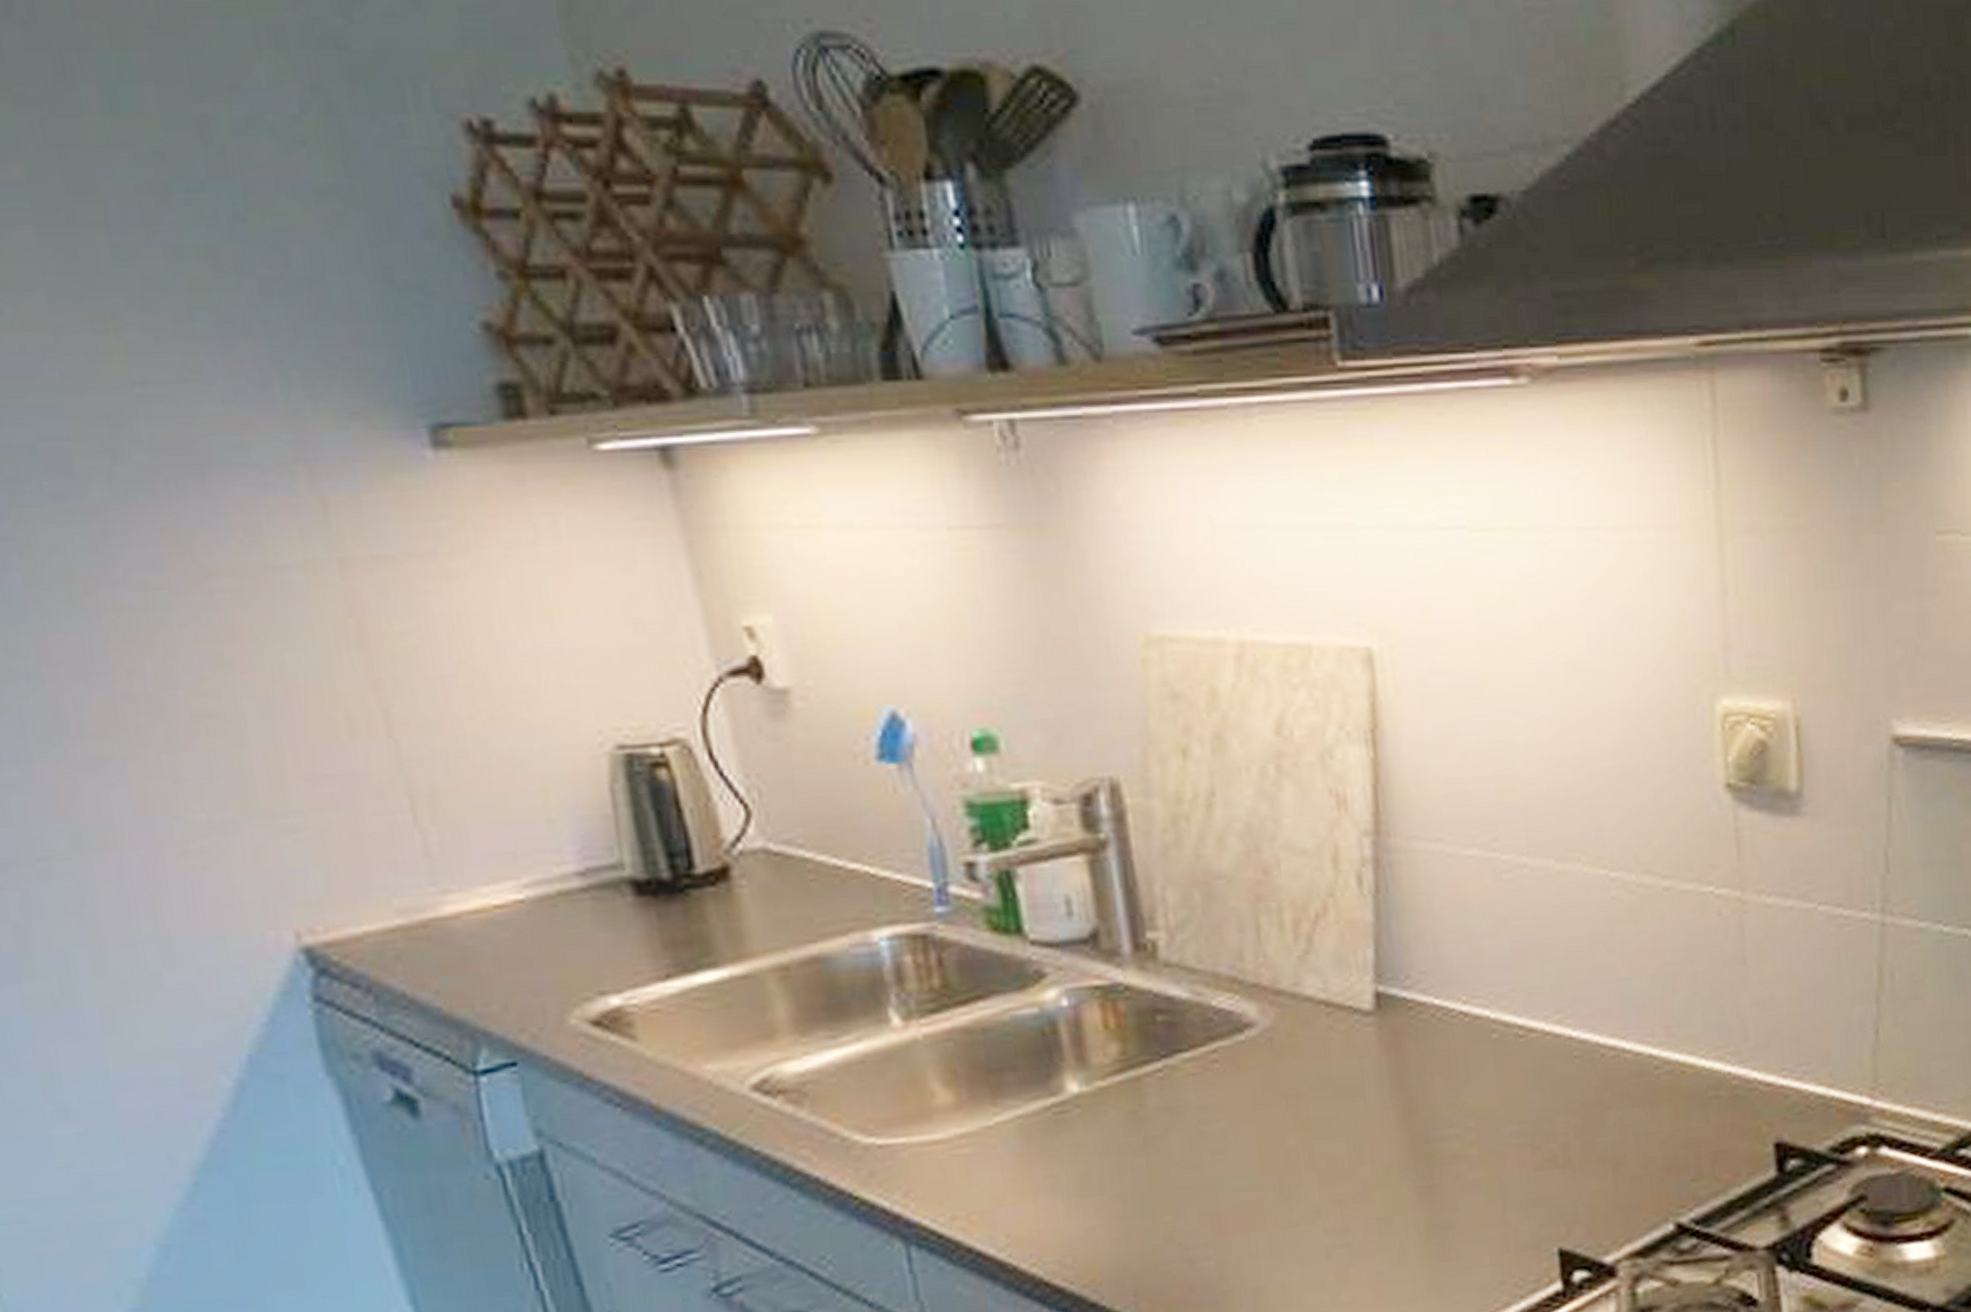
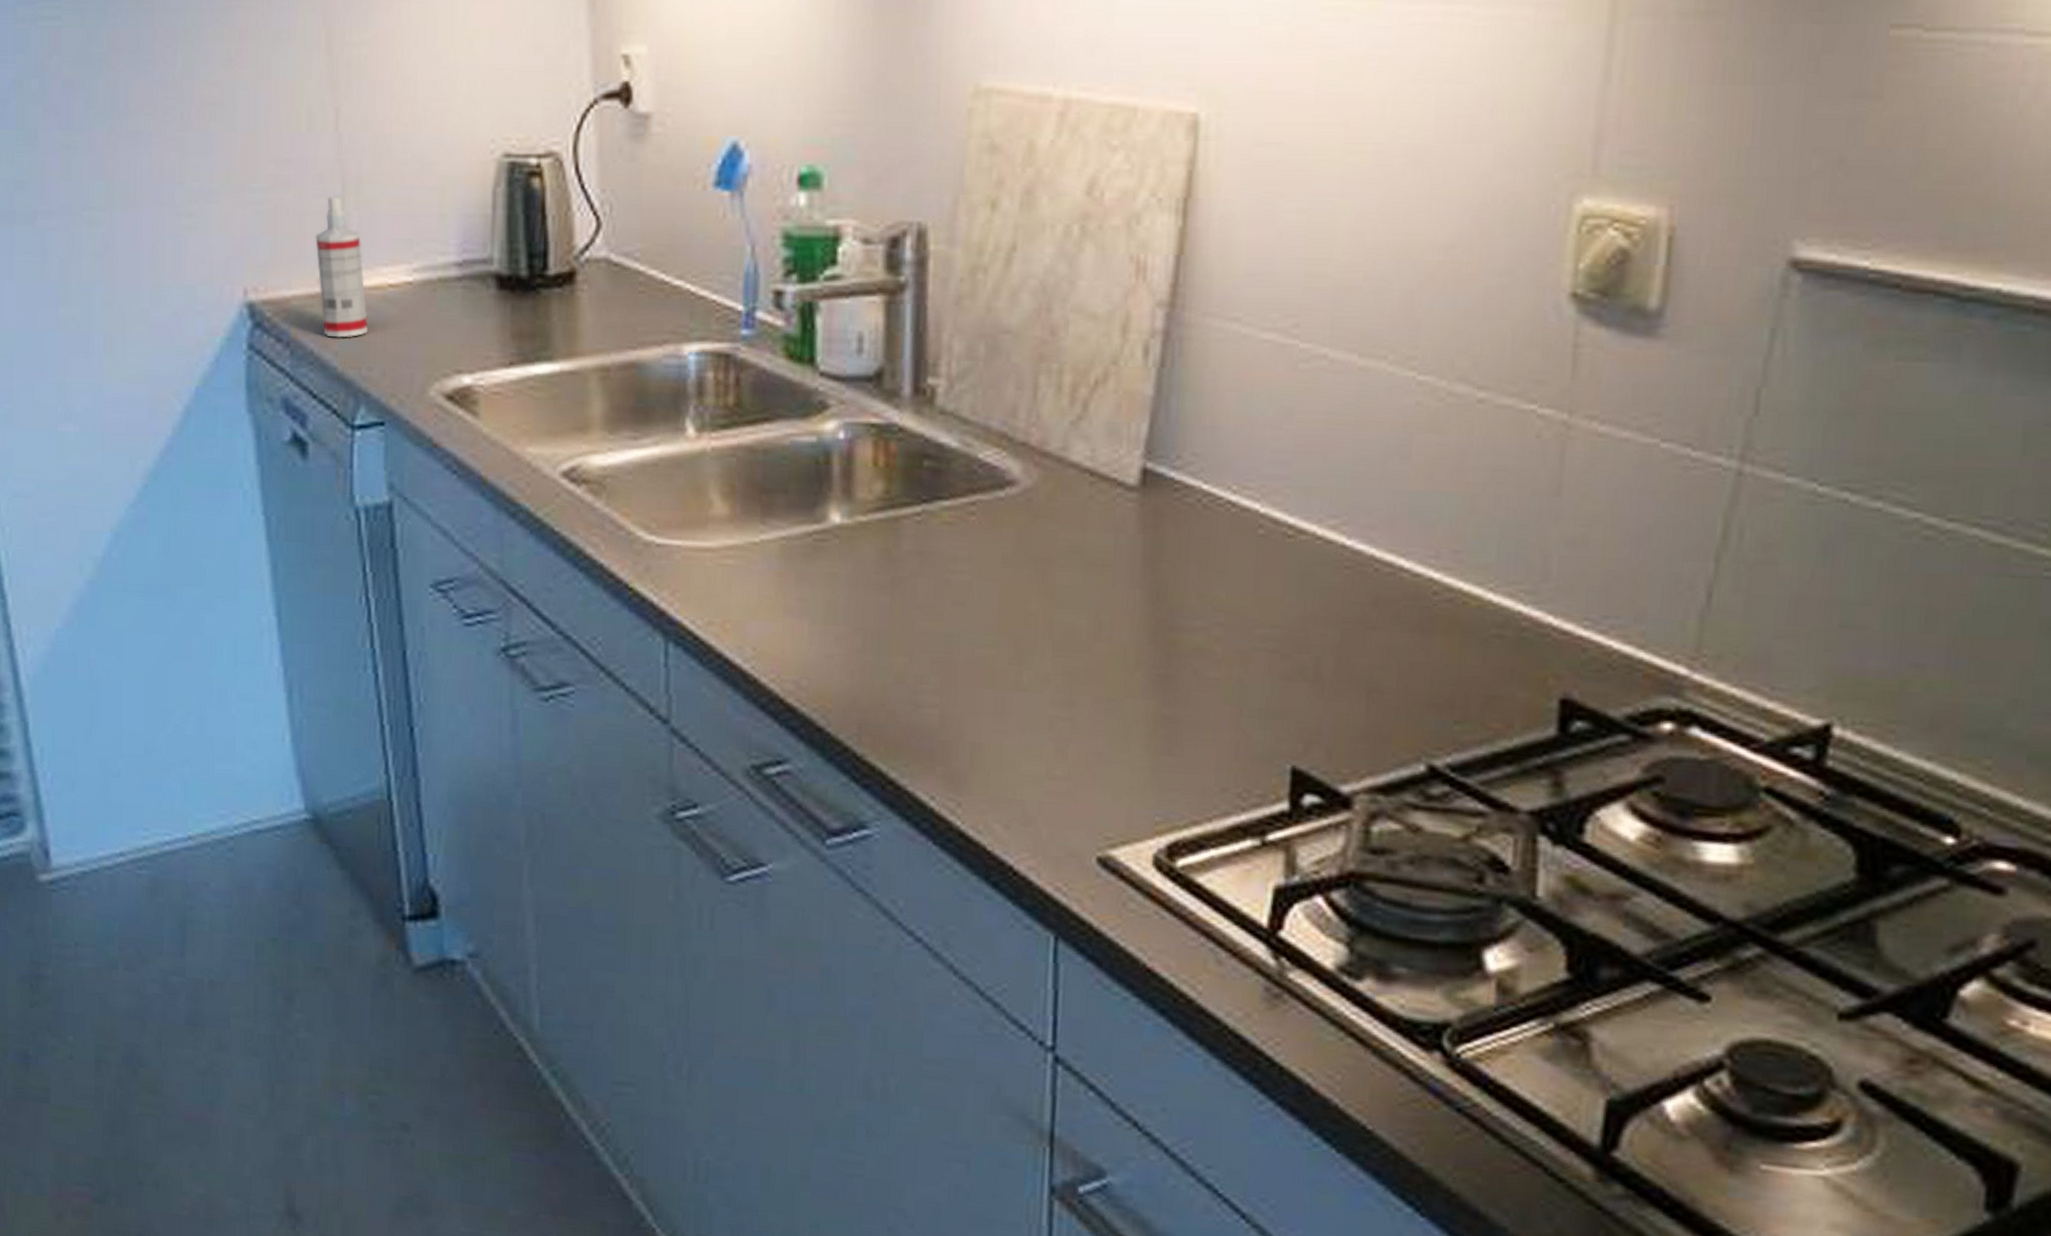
spray bottle: none [383,809,475,975] -> present [315,194,368,338]

